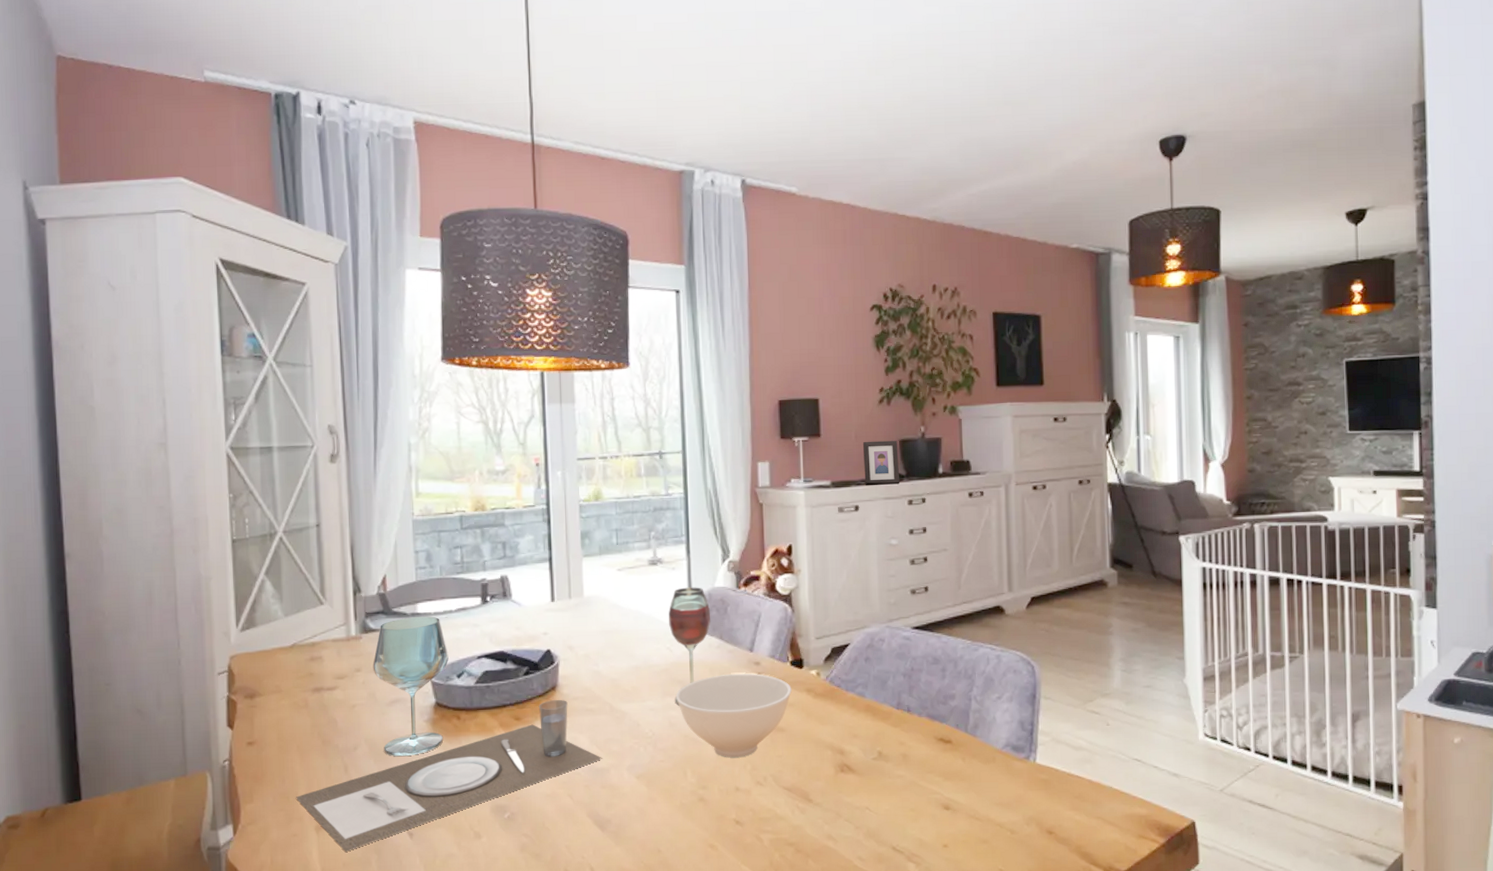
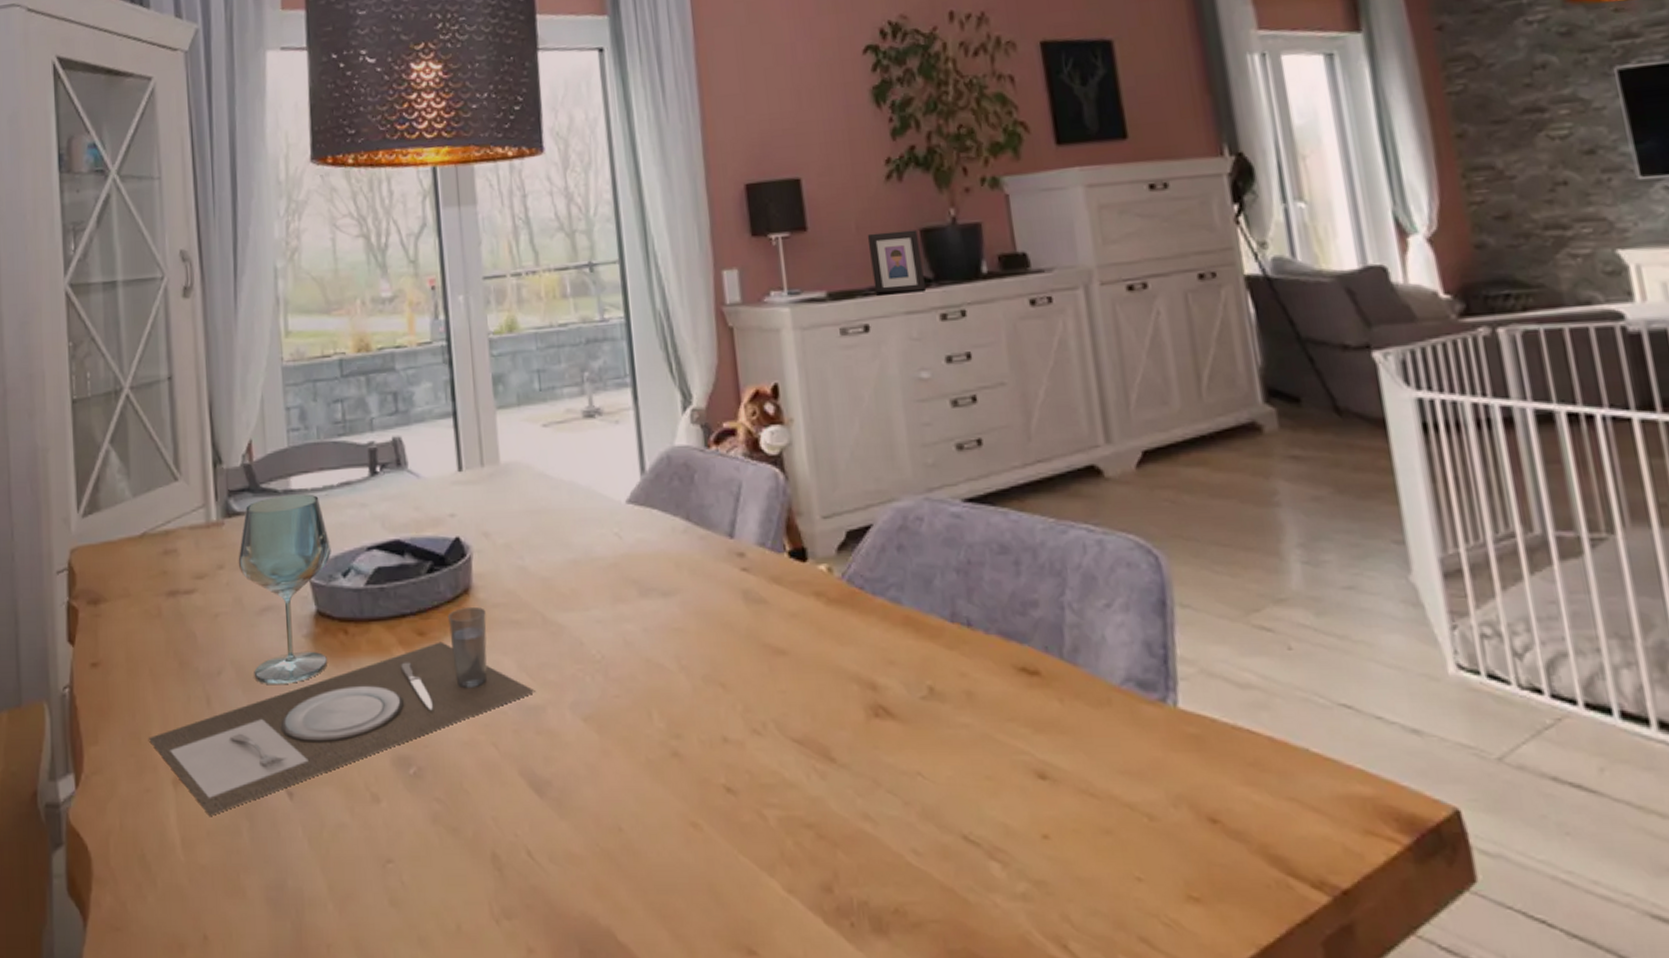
wineglass: present [668,587,711,705] -> none [613,446,673,615]
bowl: present [675,673,792,758] -> none [630,569,793,693]

